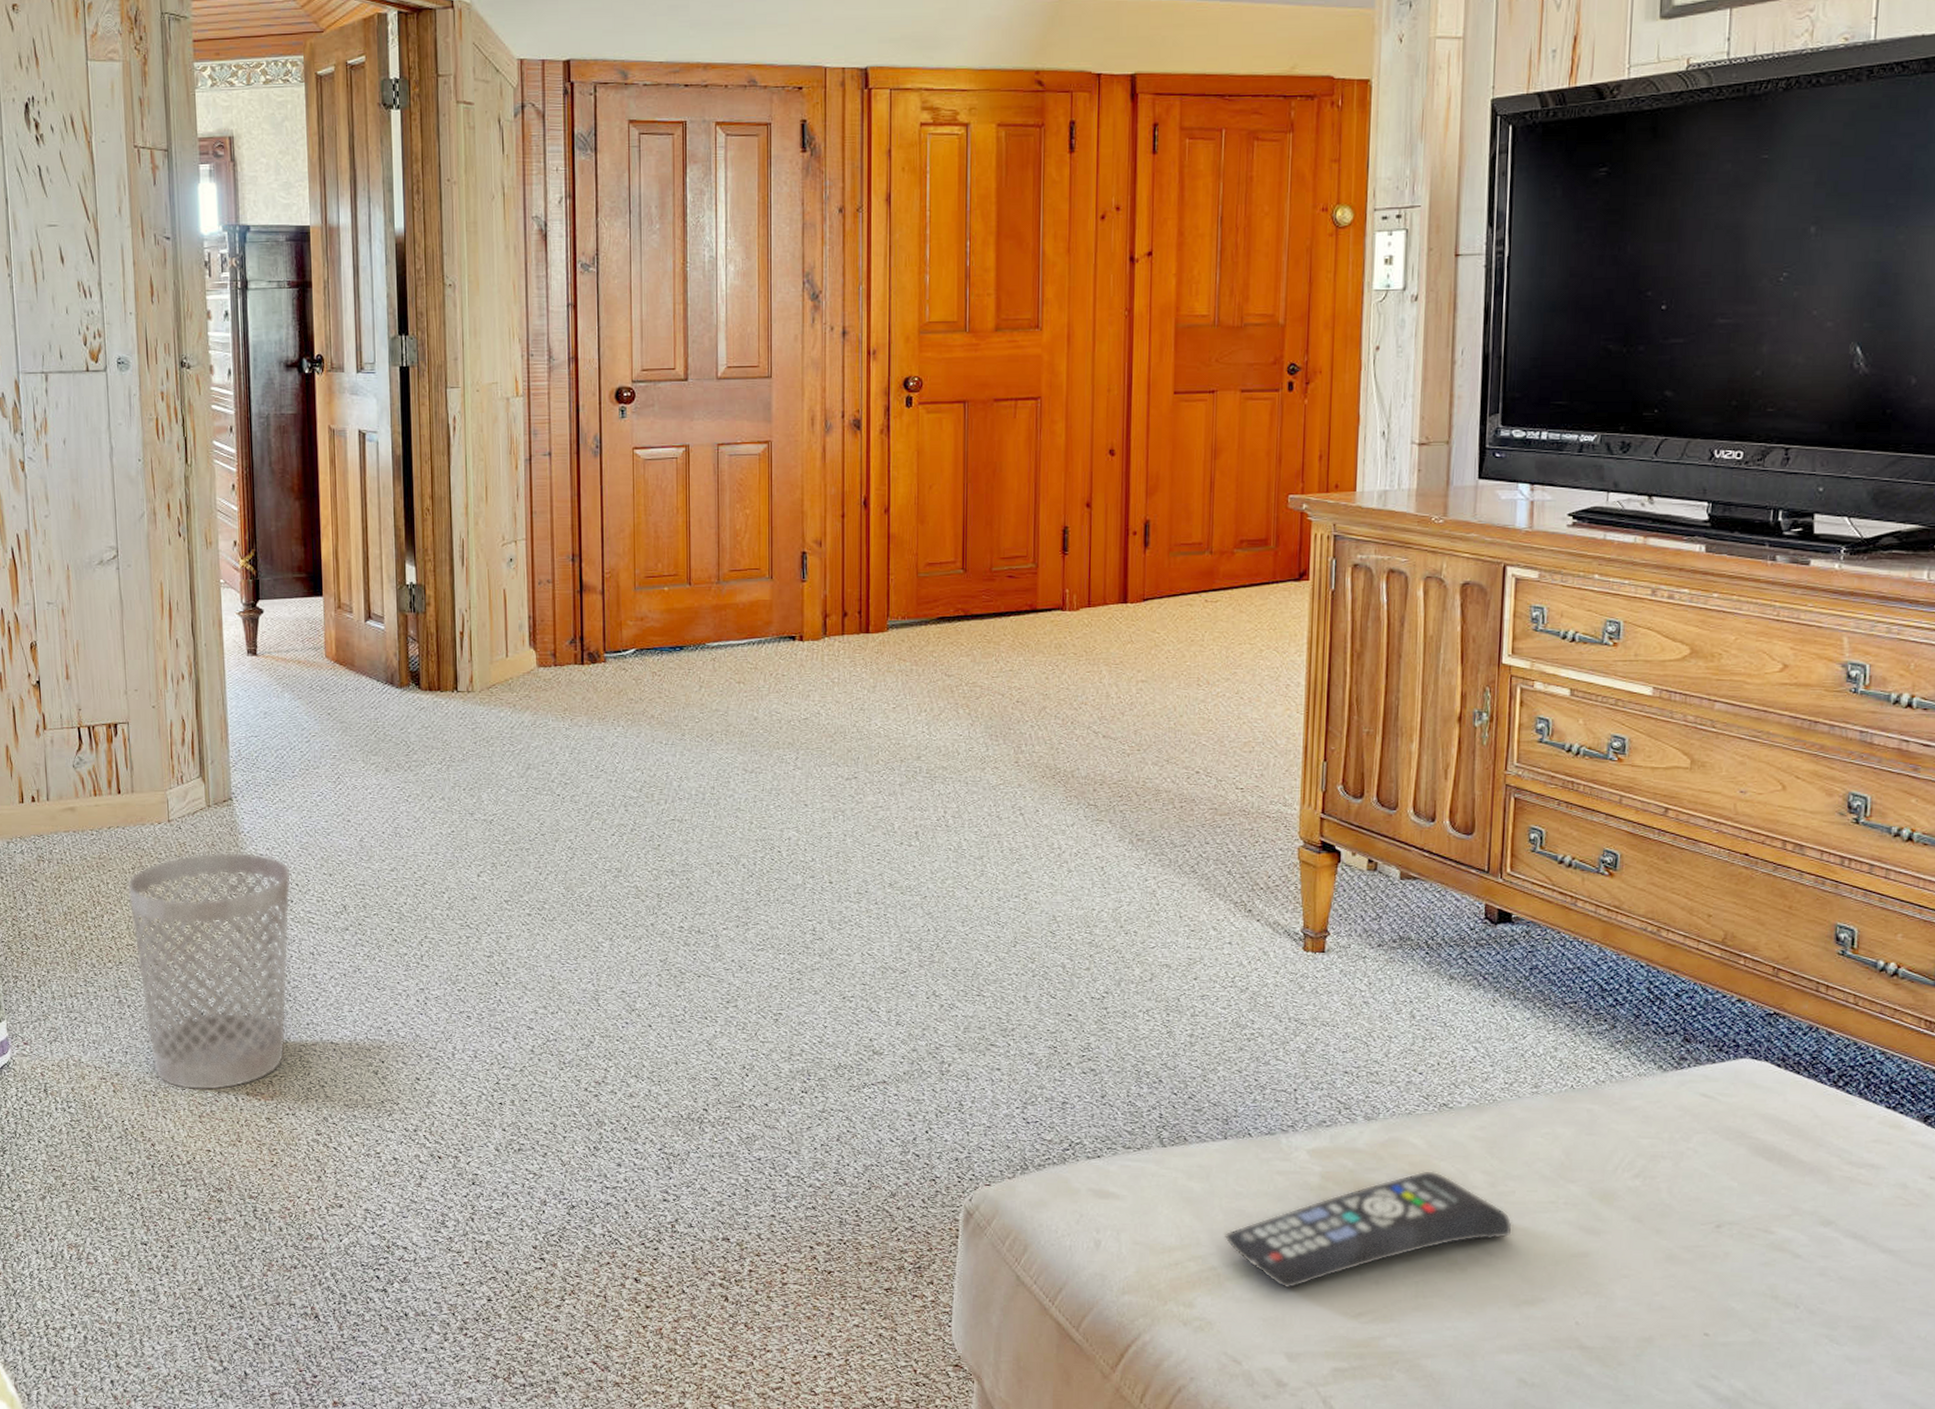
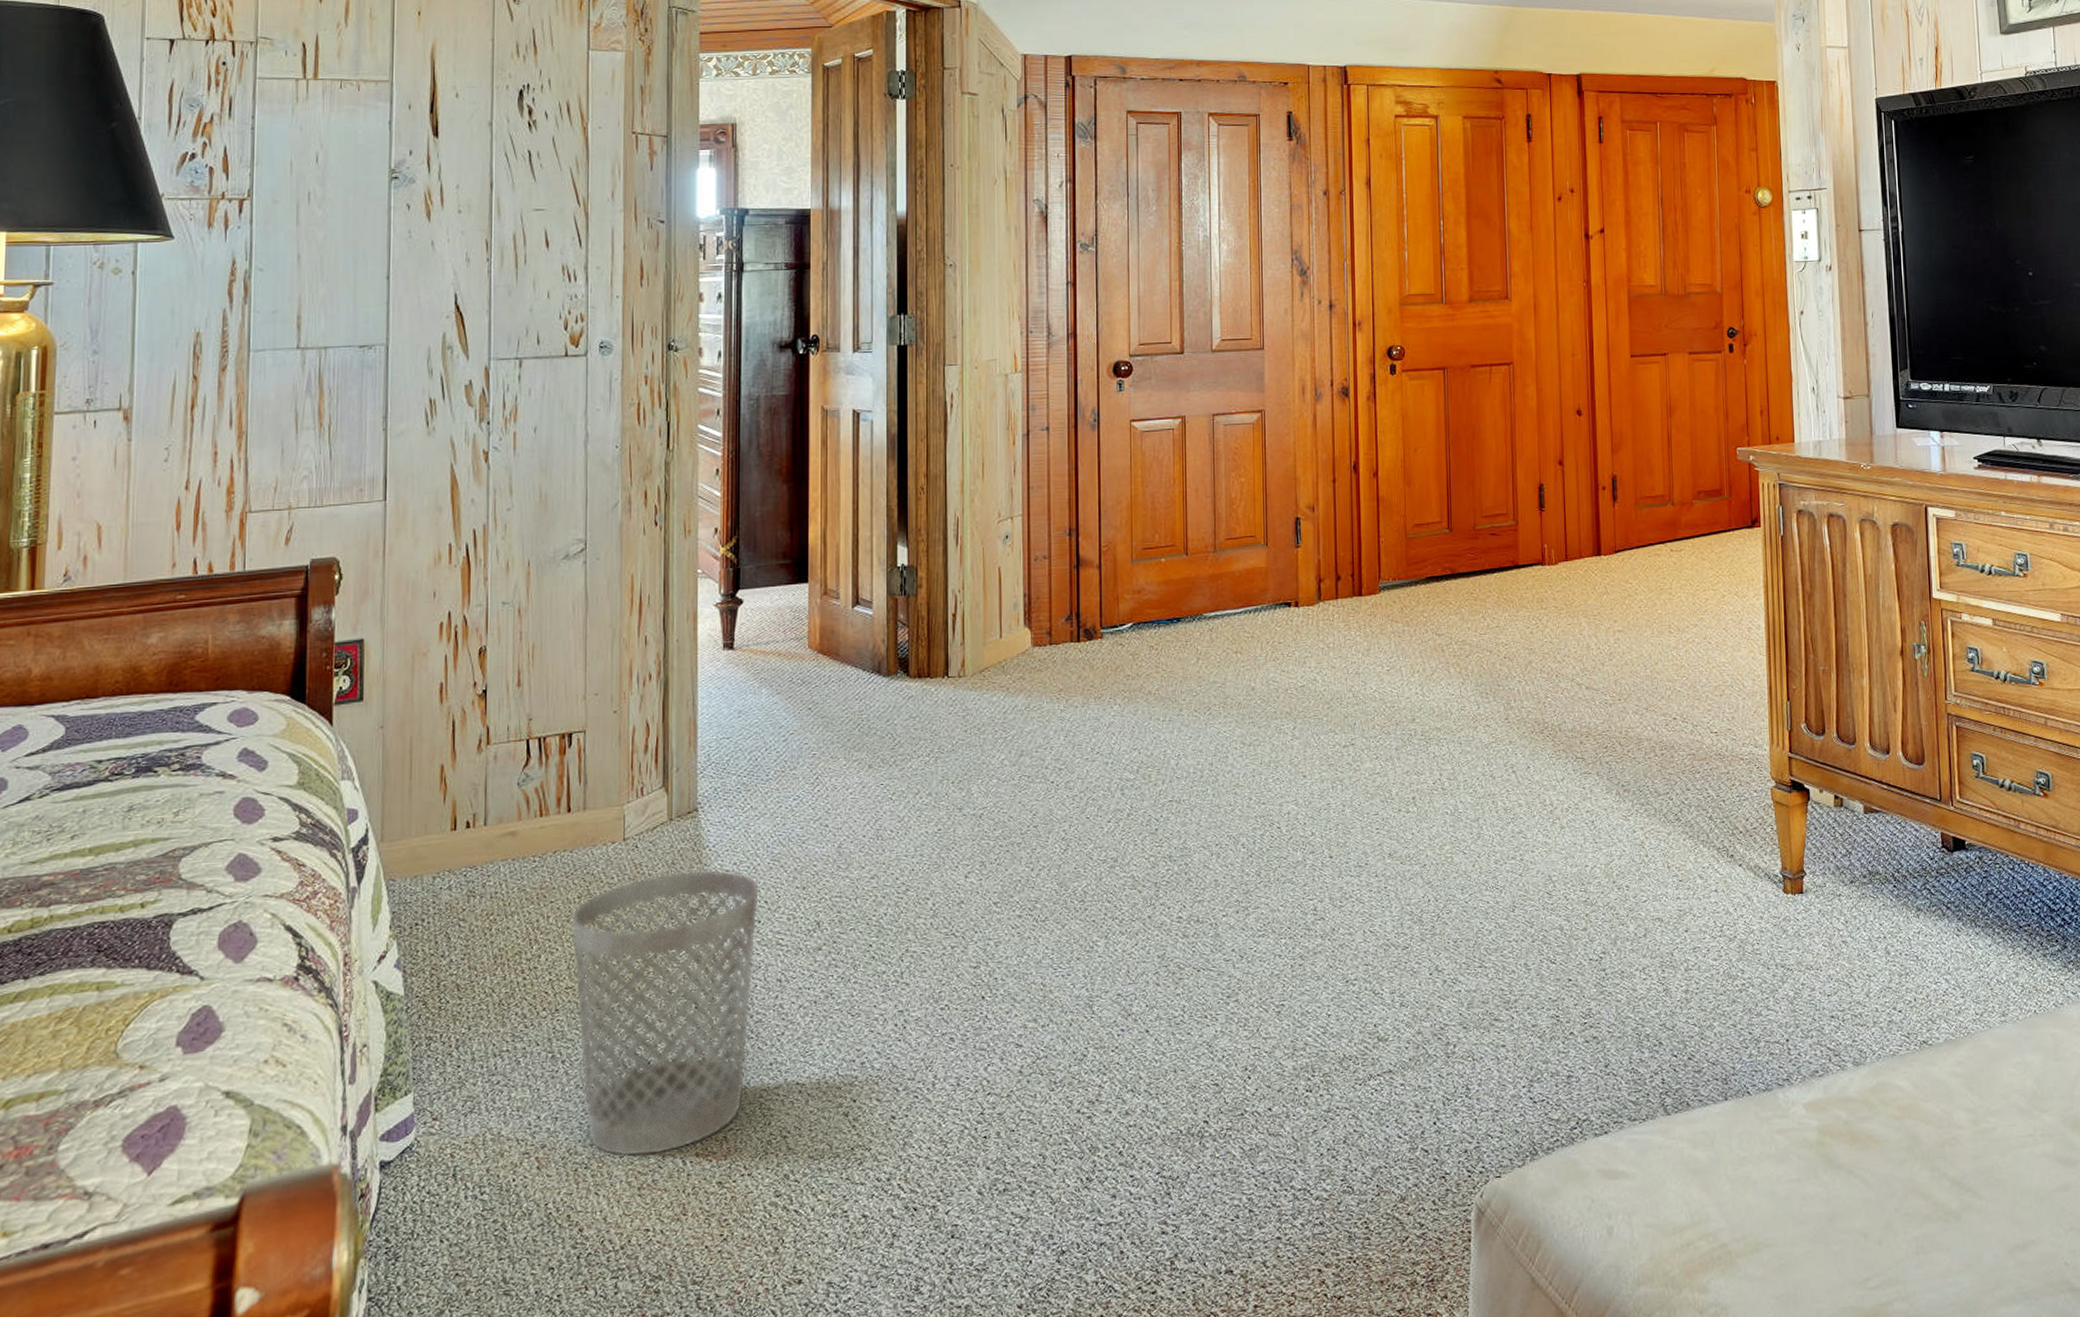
remote control: present [1223,1171,1513,1289] -> none [1731,1114,1999,1260]

